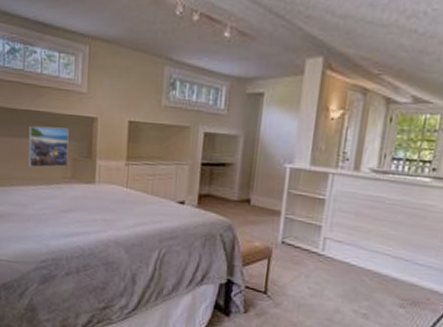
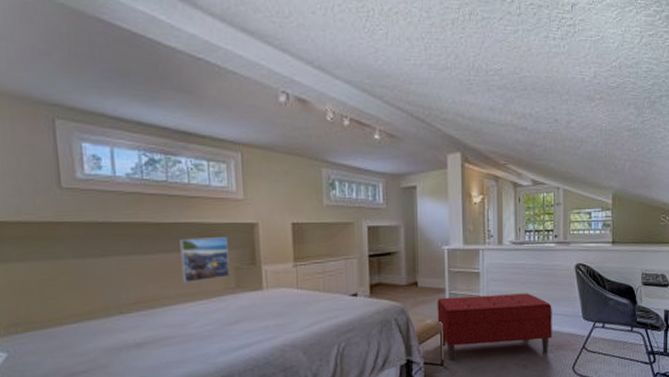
bench: none [266,220,414,307] -> present [437,293,552,361]

